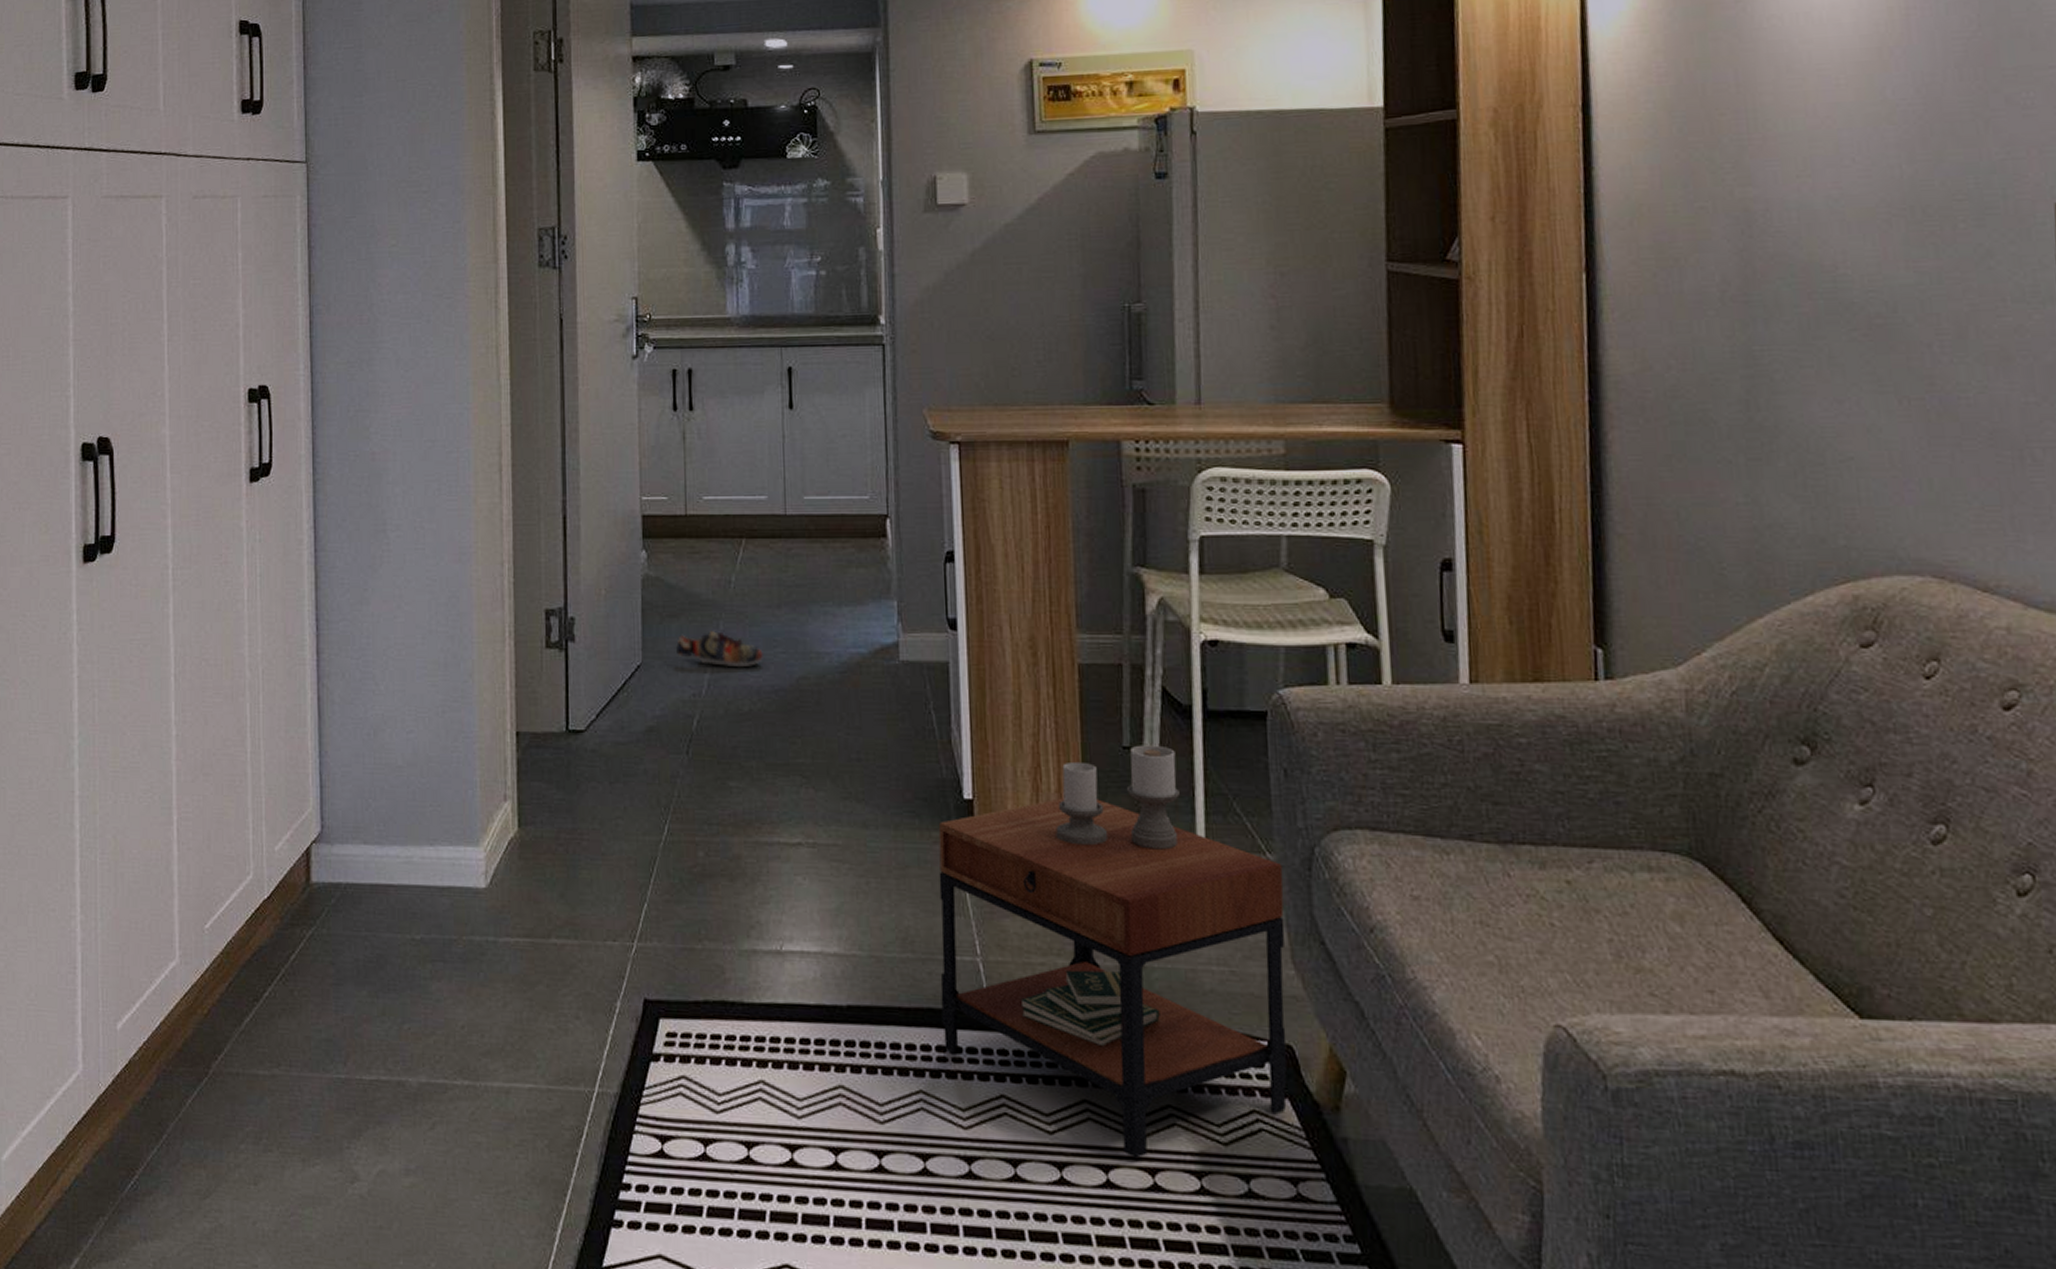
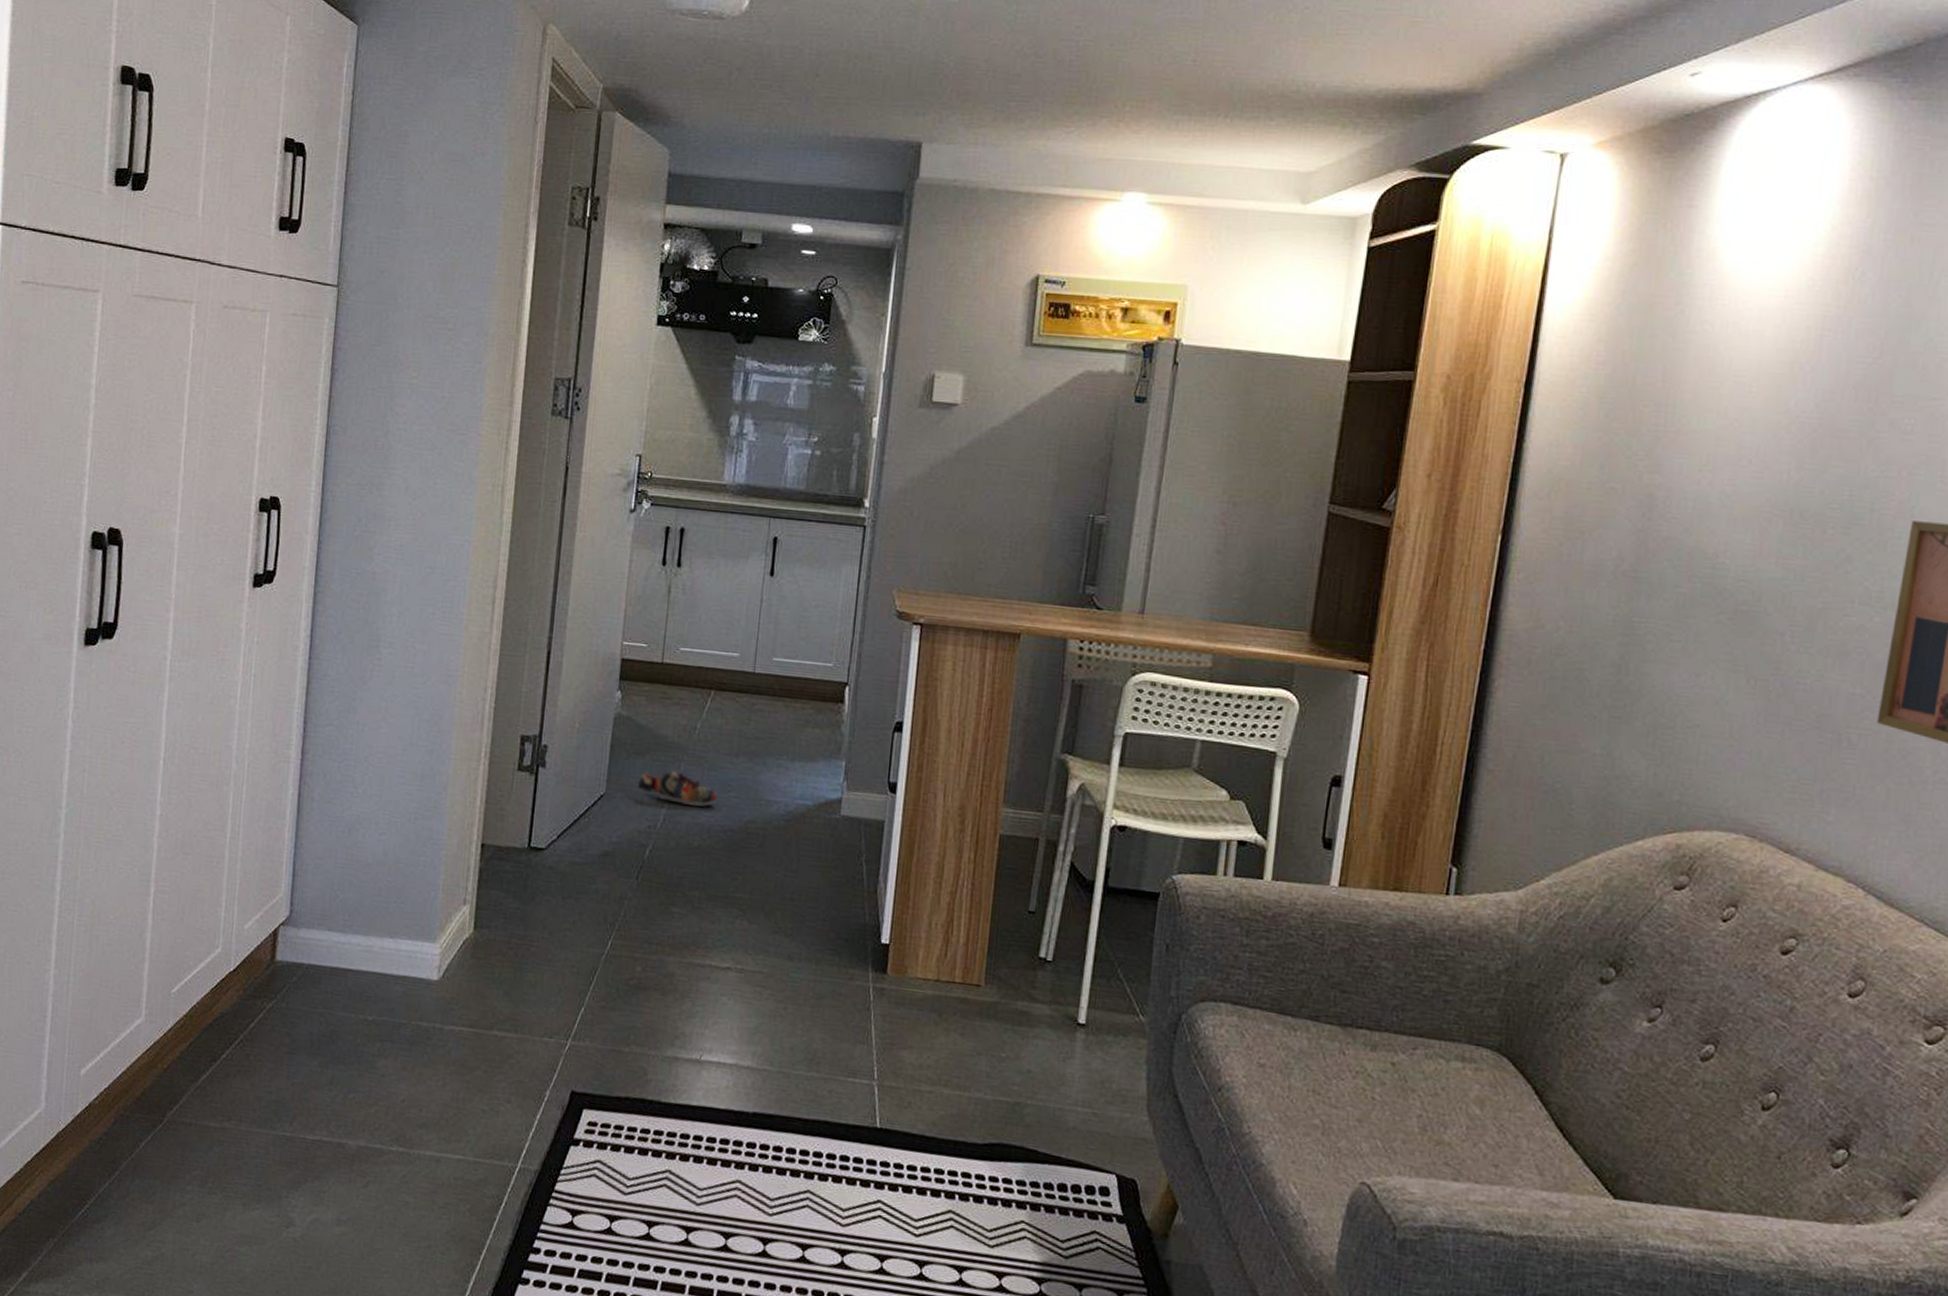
side table: present [938,745,1287,1158] -> none [834,911,1152,1263]

